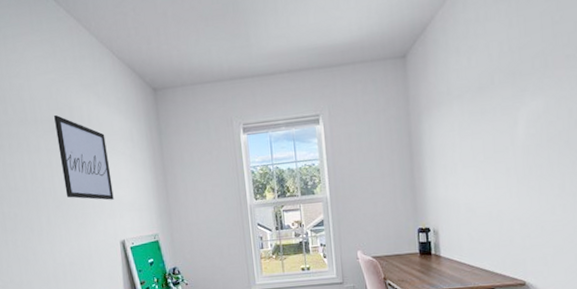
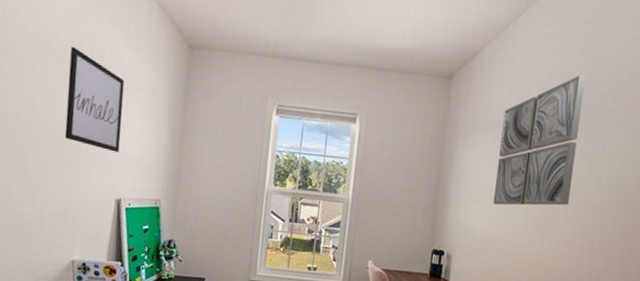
wall art: none [466,19,552,173] -> present [493,75,585,206]

